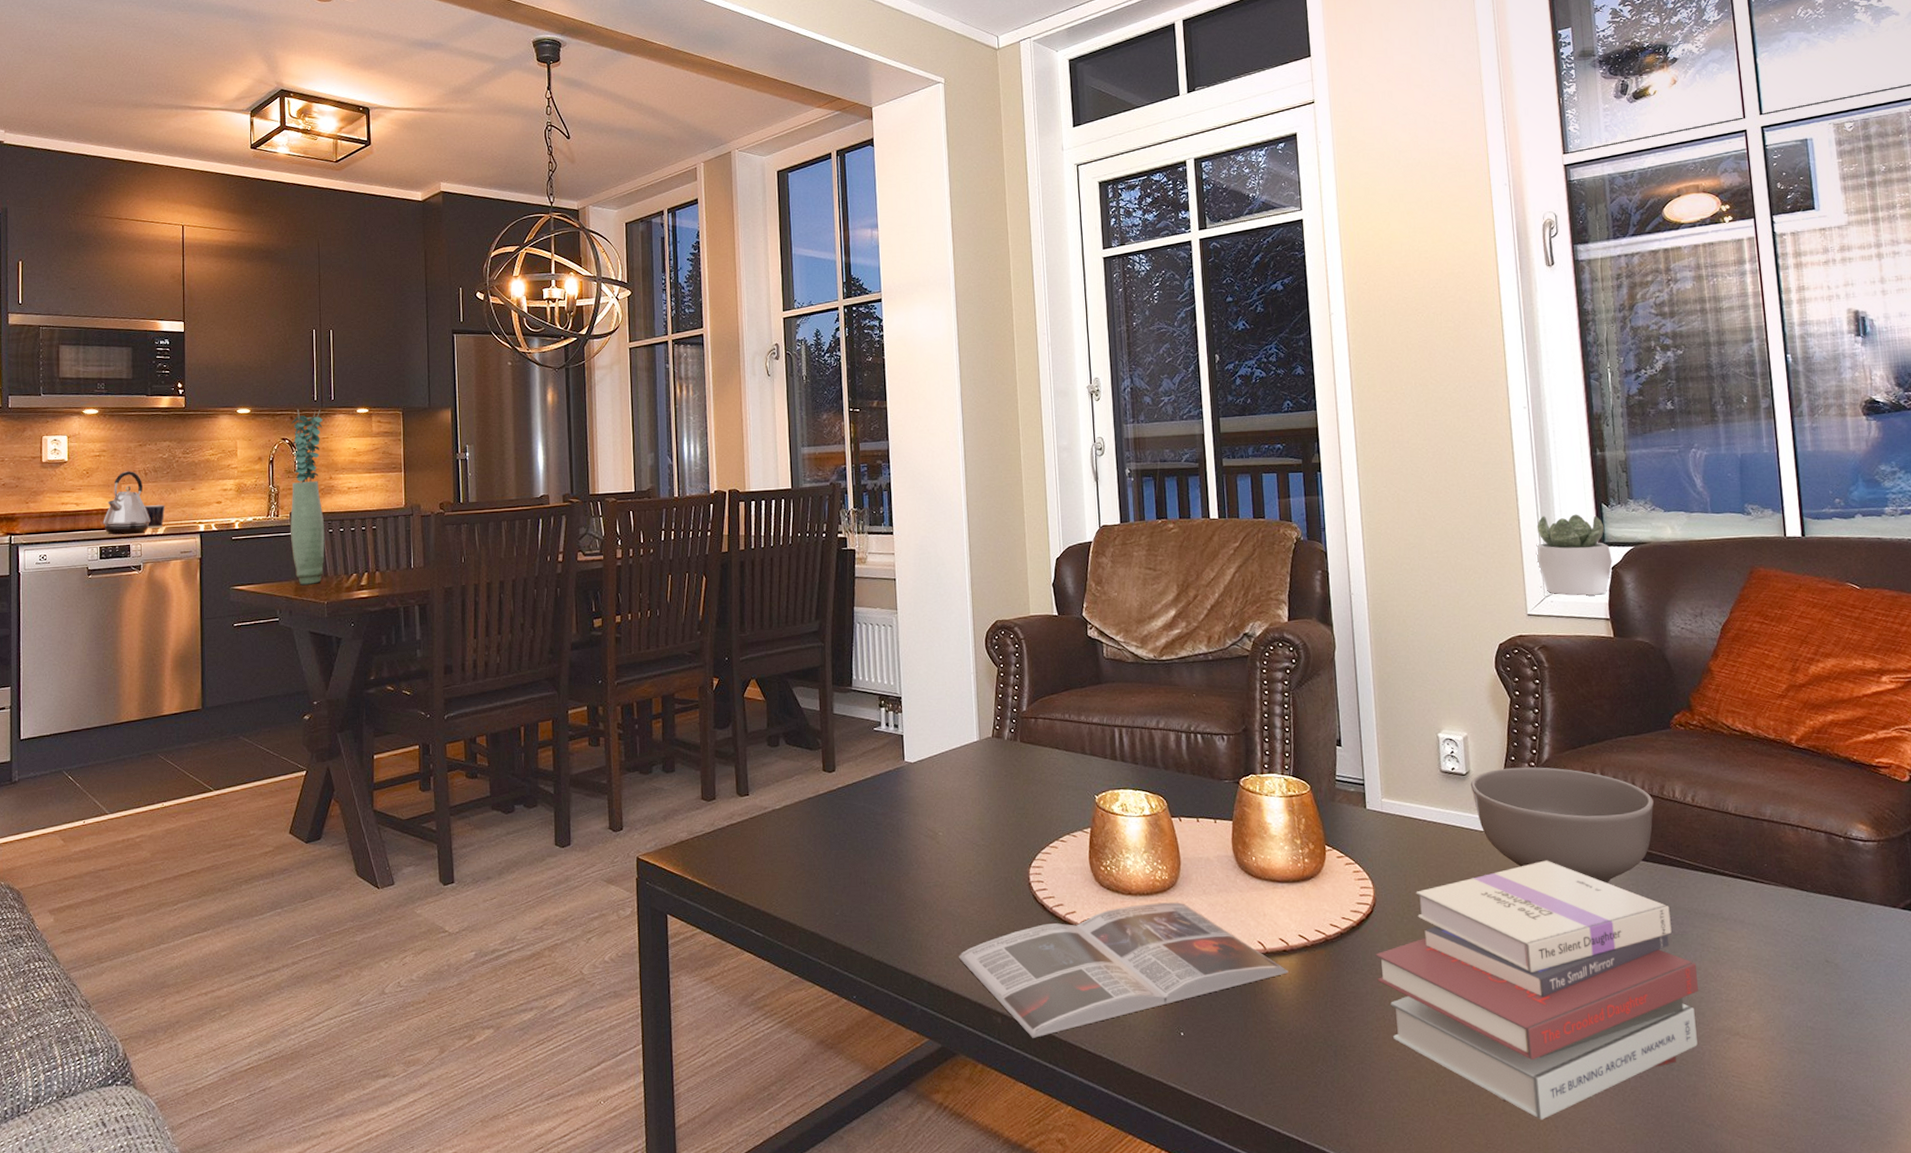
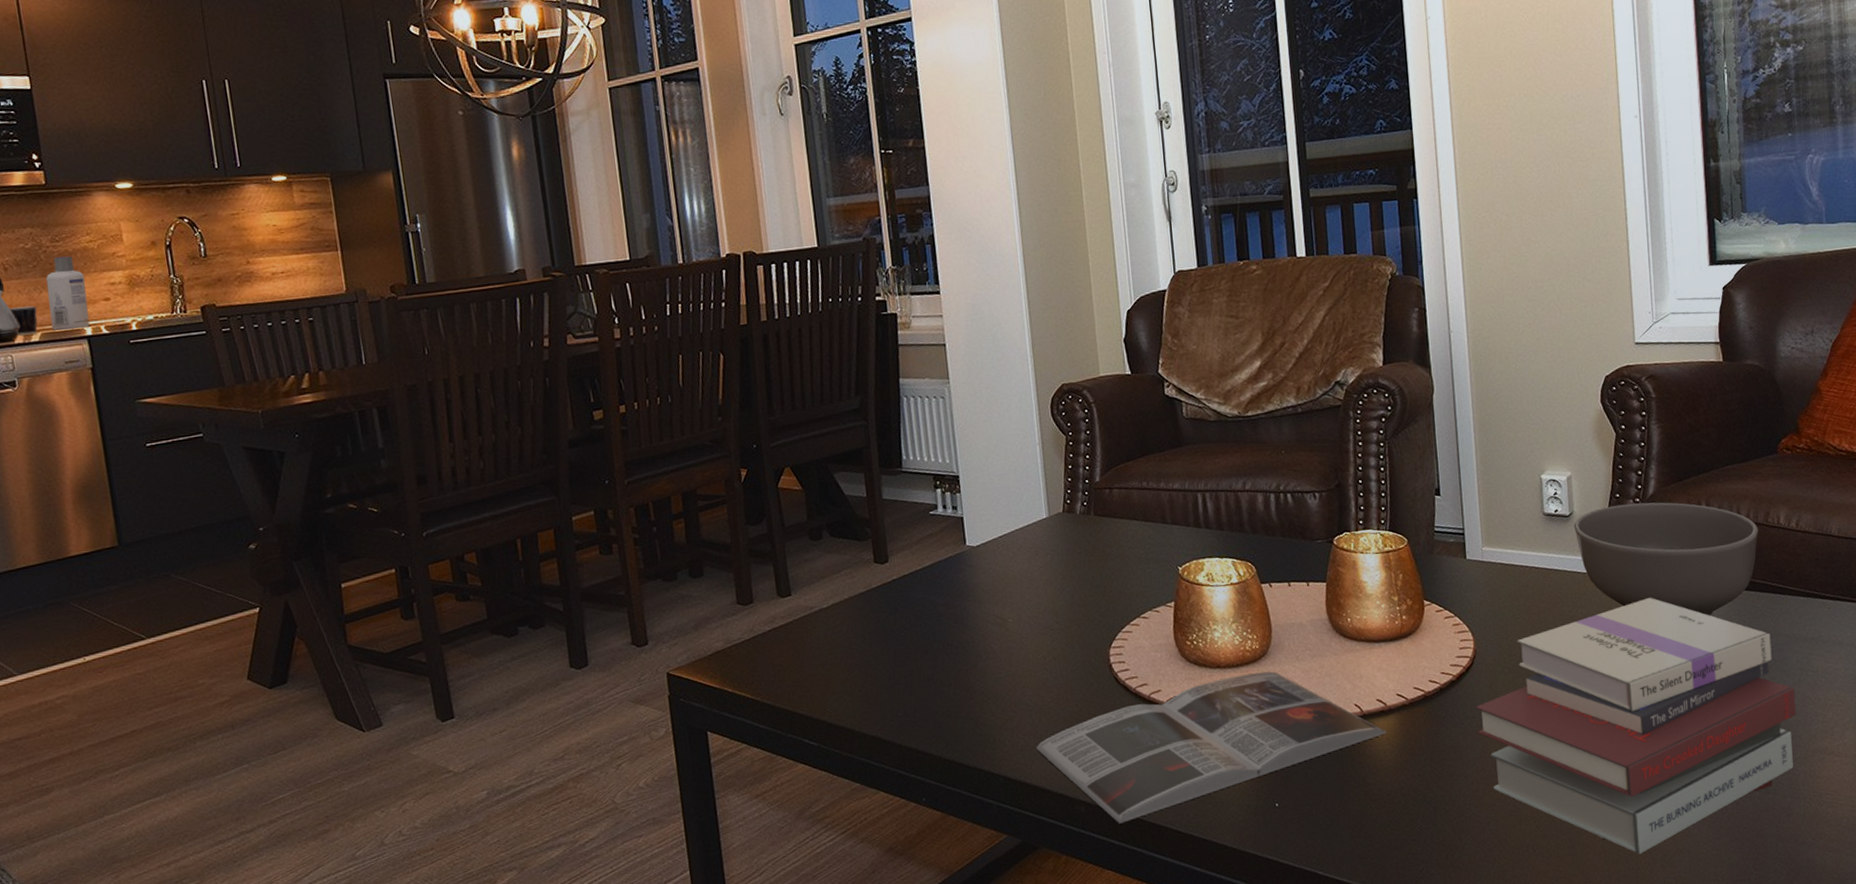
screw cap bottle: none [174,466,205,527] -> present [46,256,90,331]
vase: present [290,409,325,586] -> none [189,179,253,394]
succulent plant: present [1536,514,1612,596] -> none [1645,231,1724,321]

